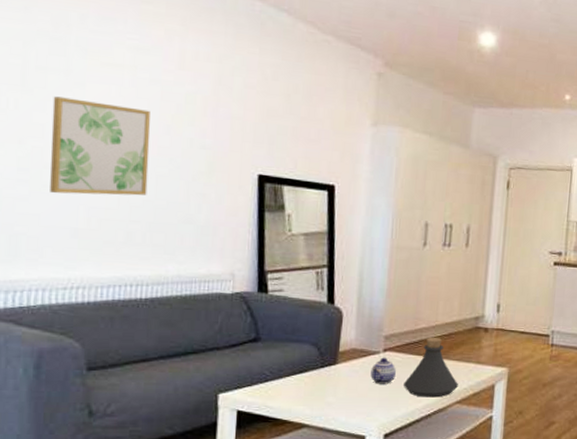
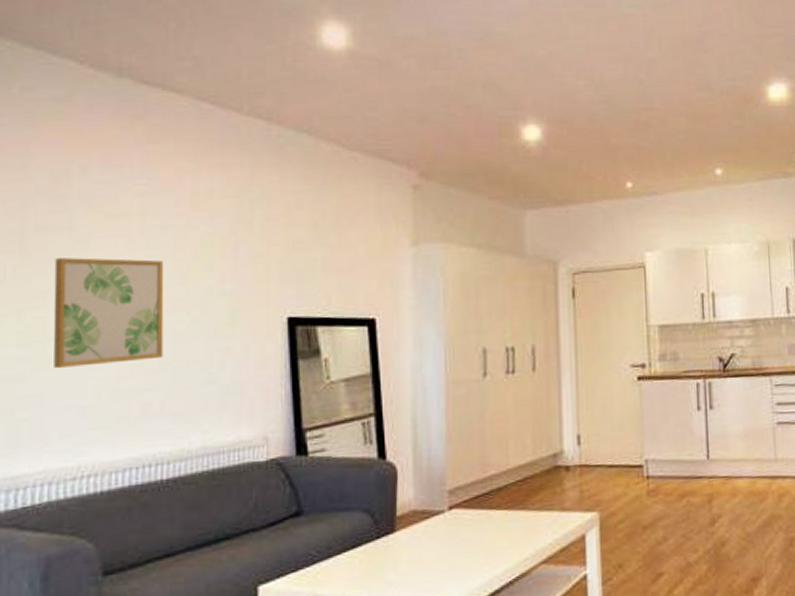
teapot: present [370,357,396,384] -> none [436,516,466,551]
bottle: present [403,337,458,398] -> none [476,484,541,561]

